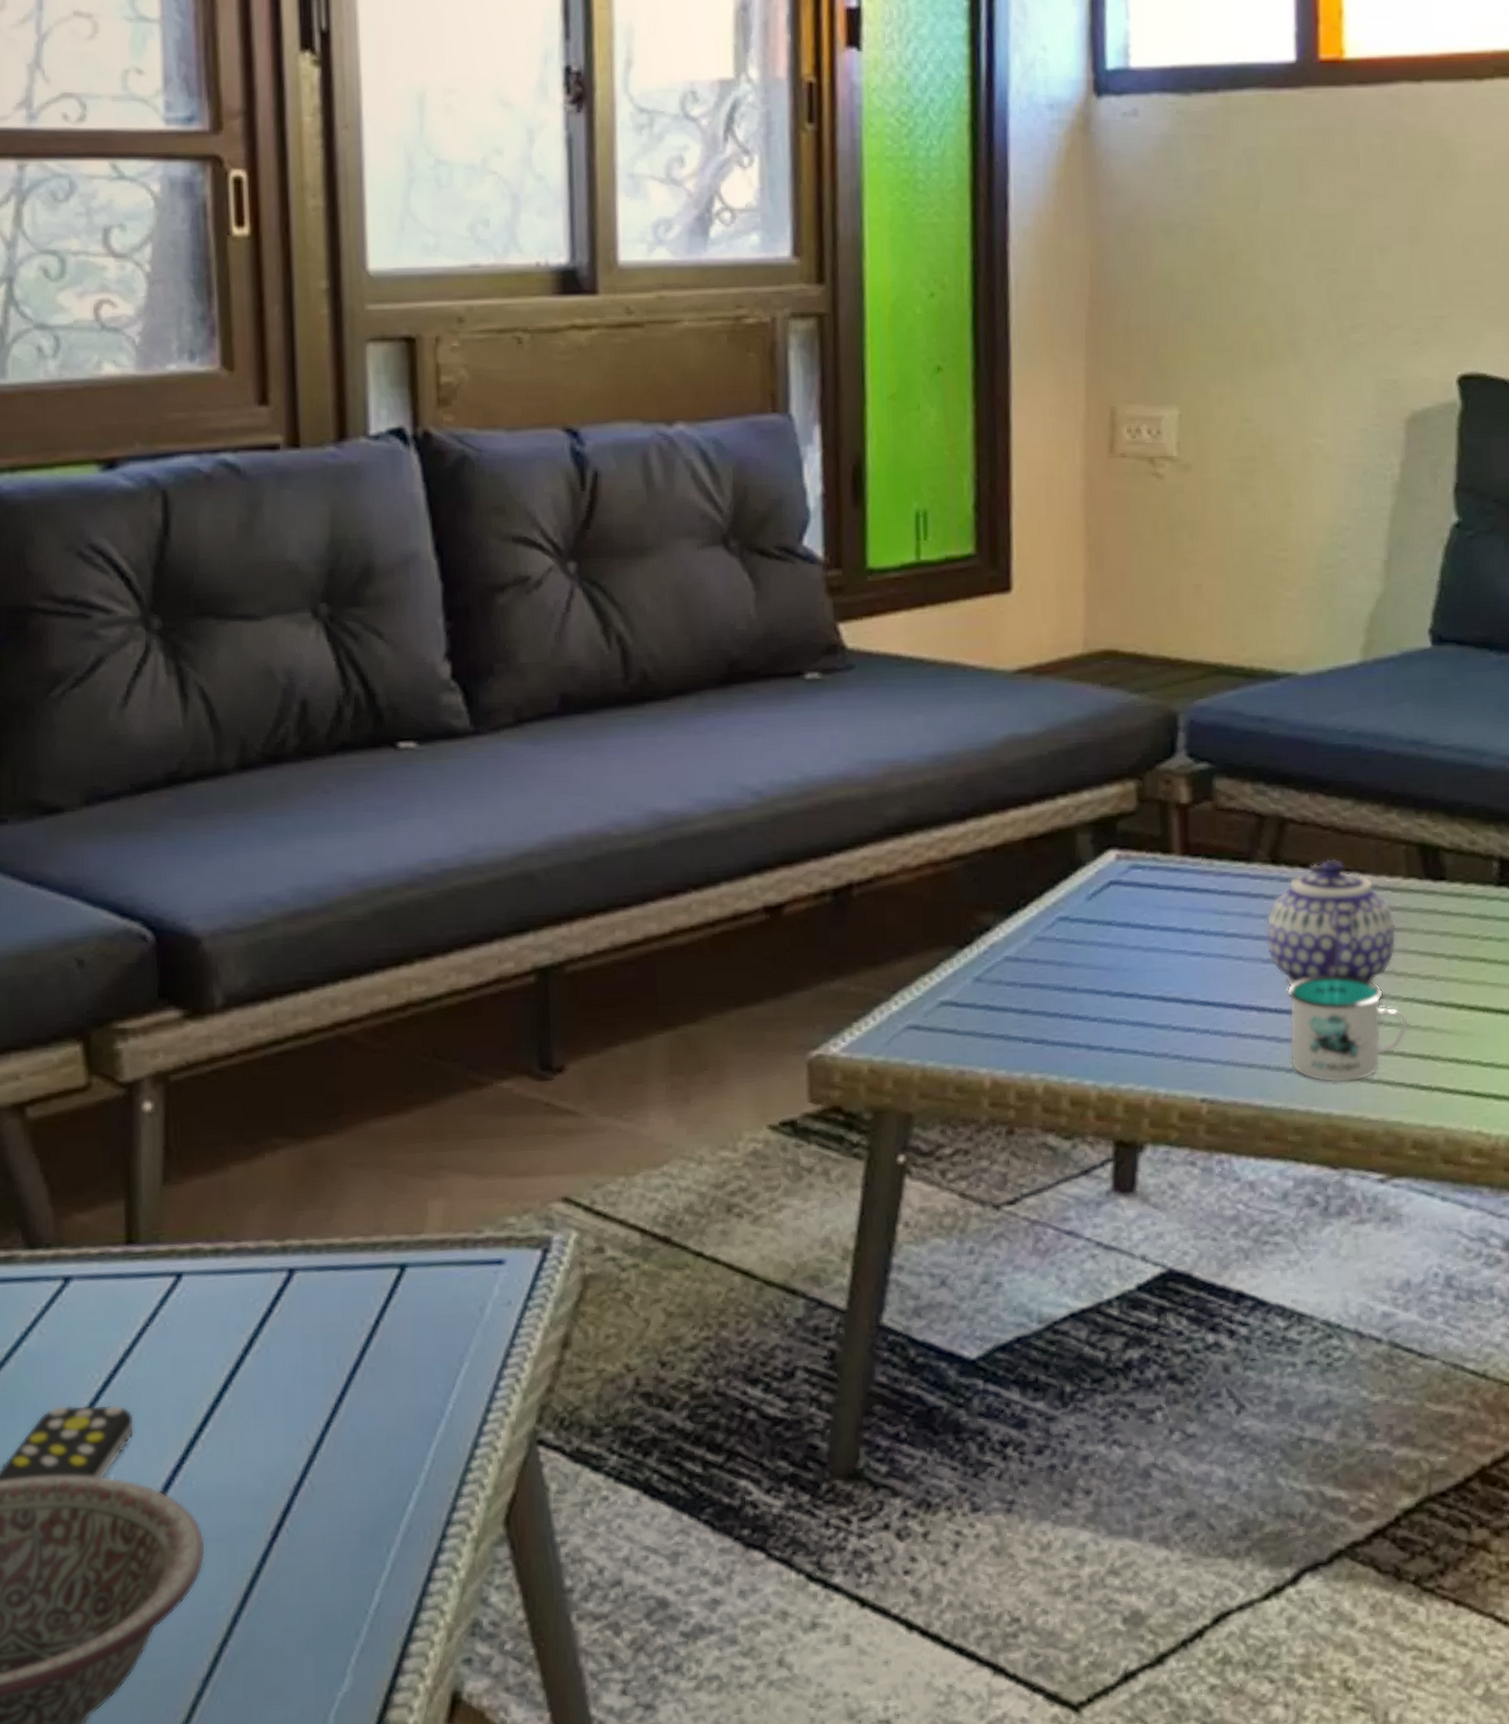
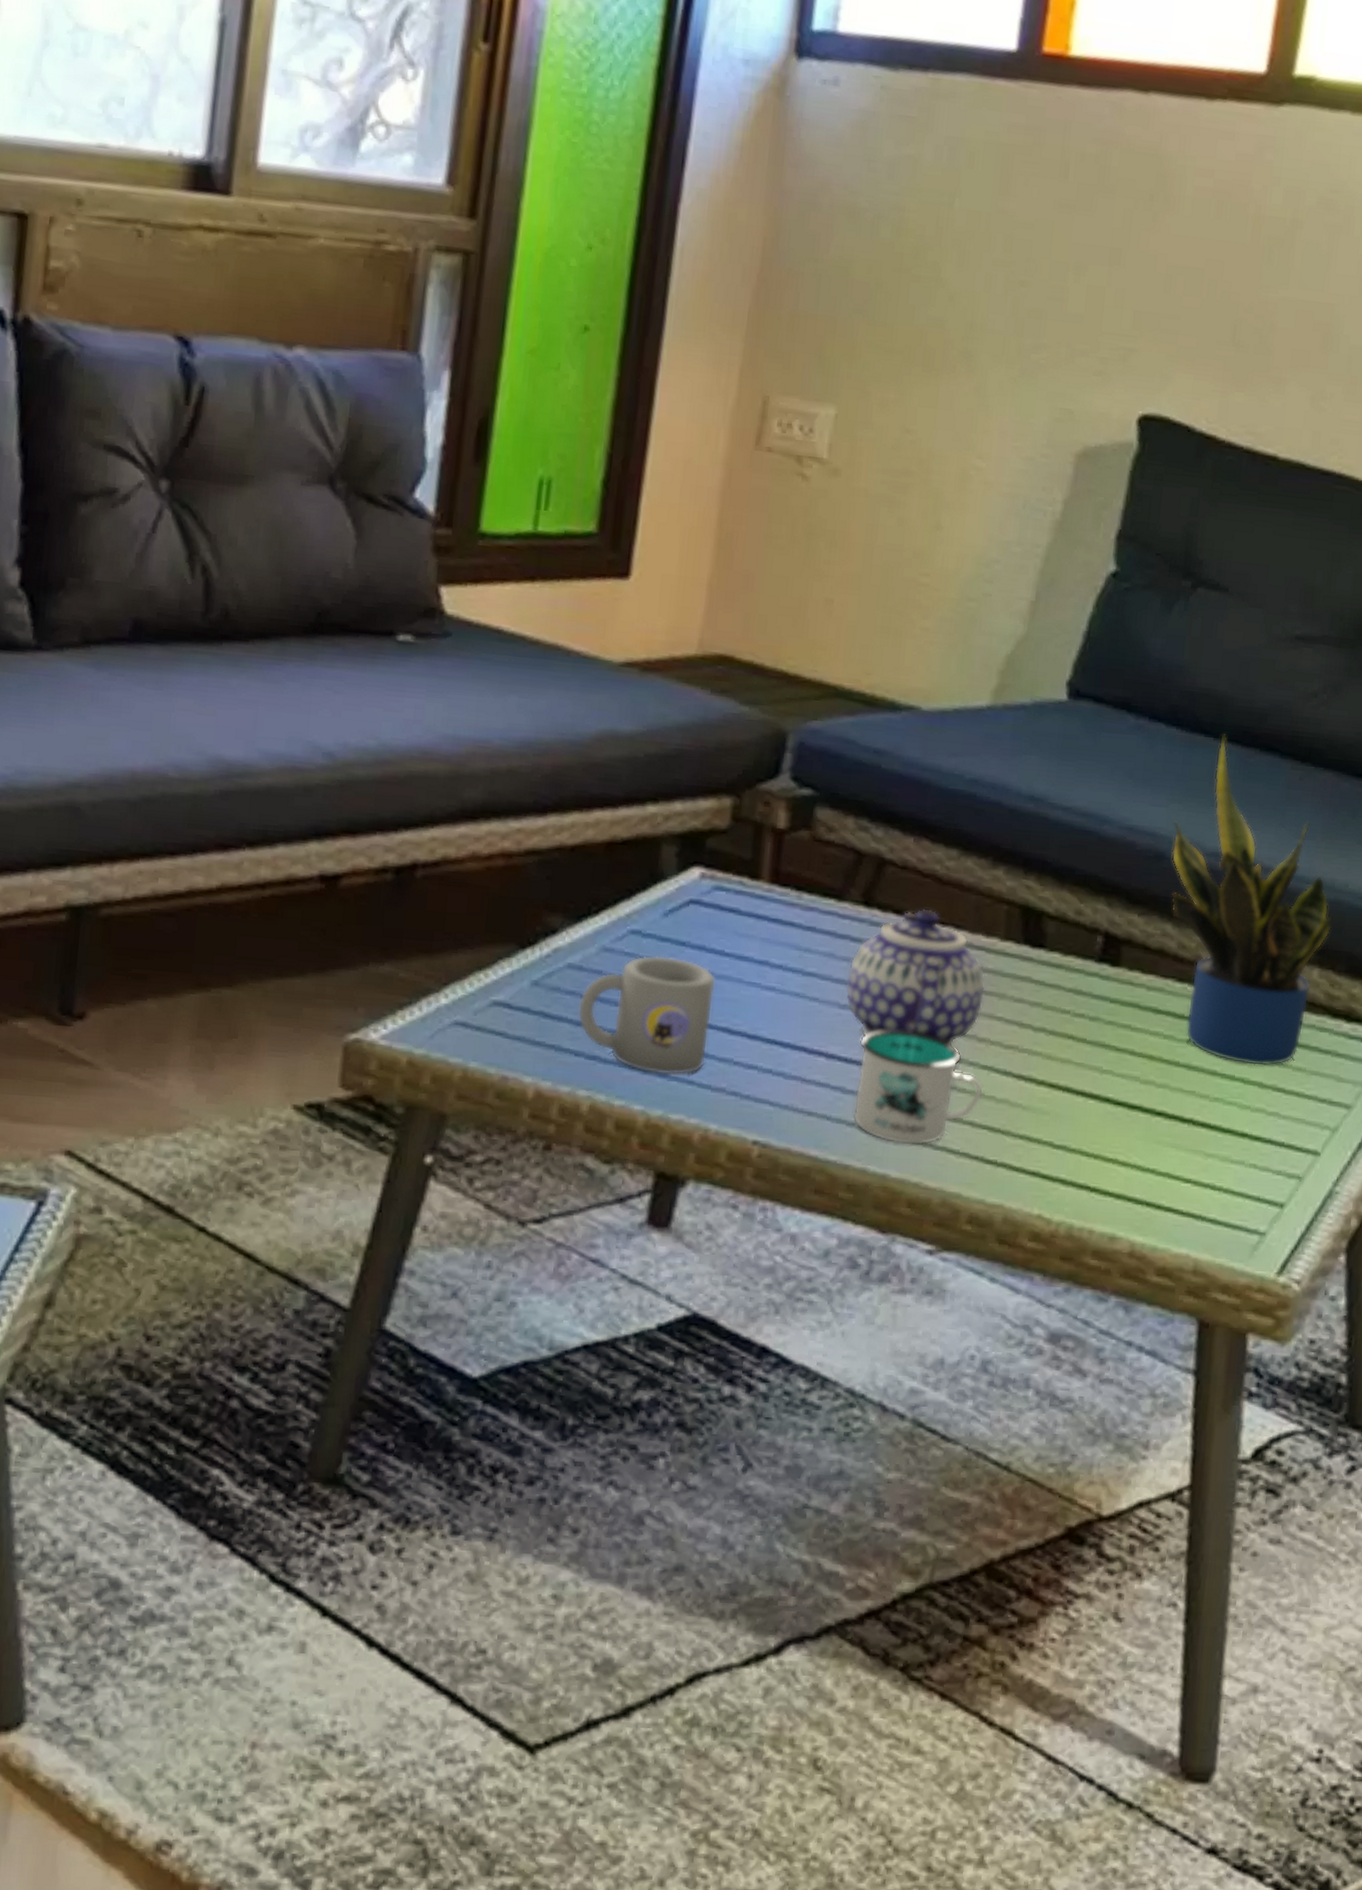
mug: none [1020,936,1146,1049] -> present [577,955,715,1076]

